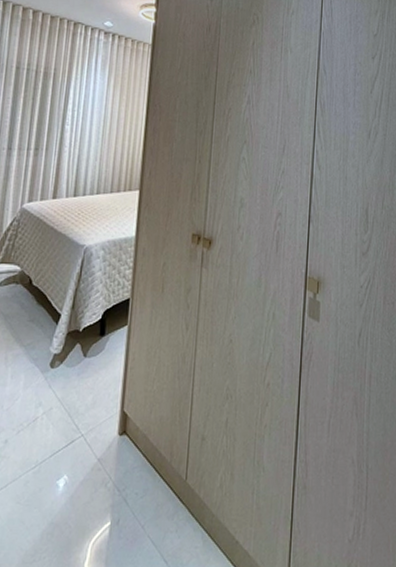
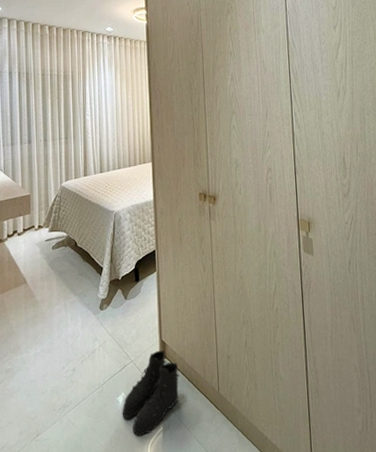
boots: none [60,423,140,532] -> present [122,350,179,436]

